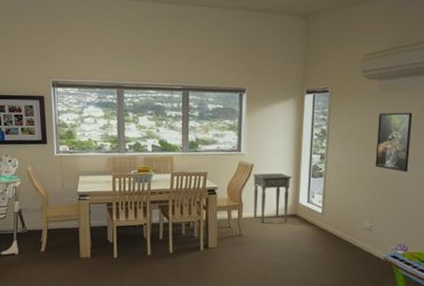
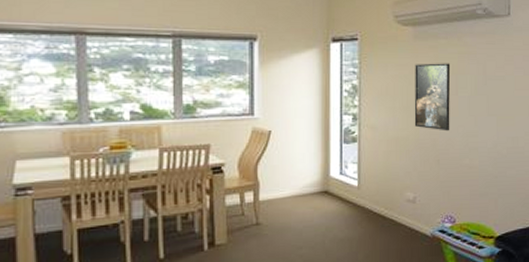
side table: present [253,173,292,224] -> none [271,140,320,206]

